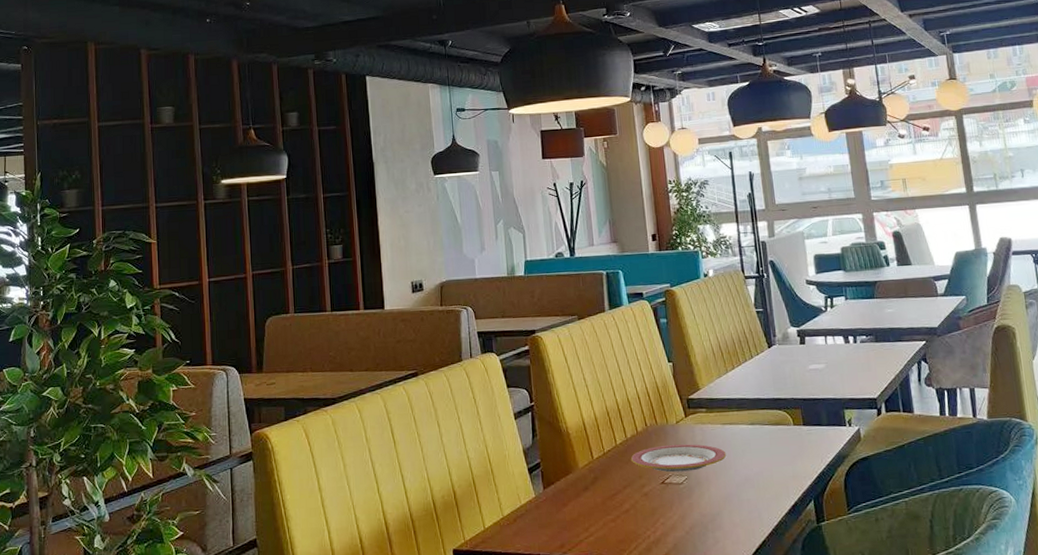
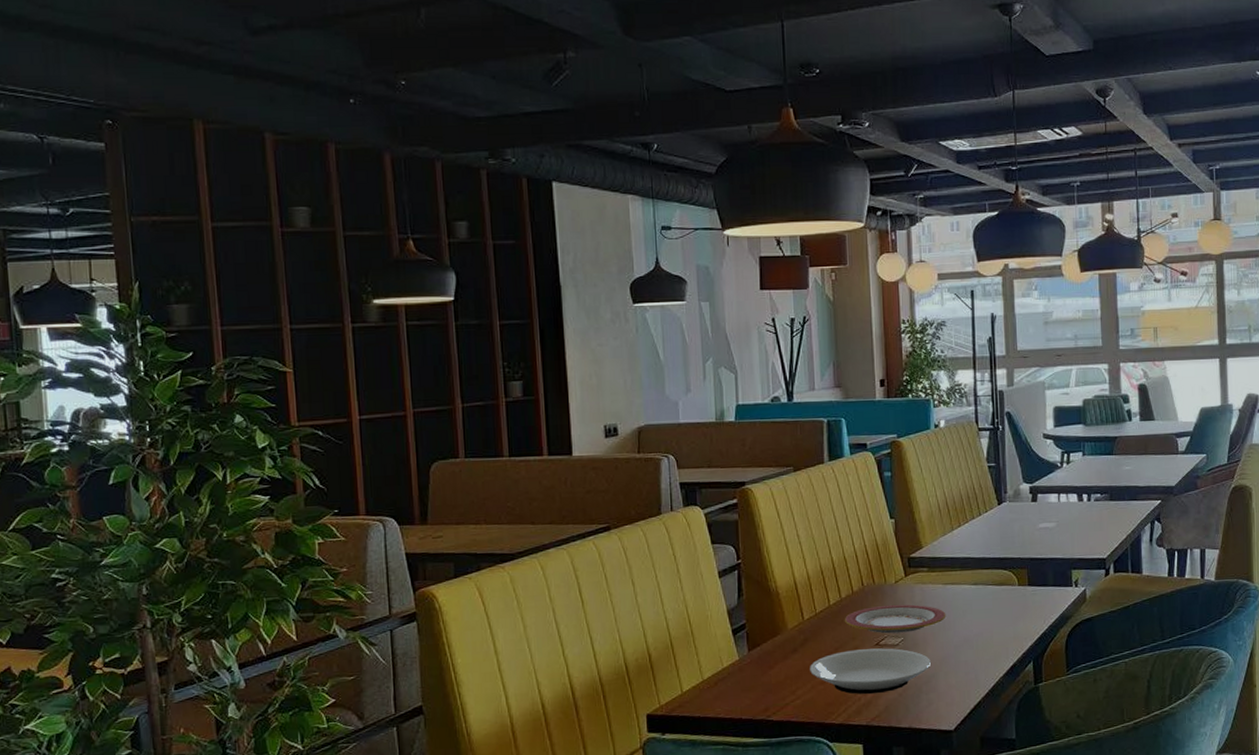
plate: none [601,486,715,532] -> present [810,648,931,695]

